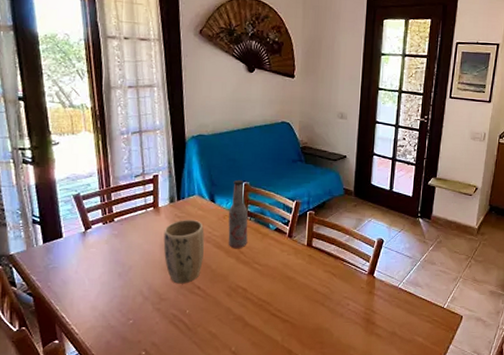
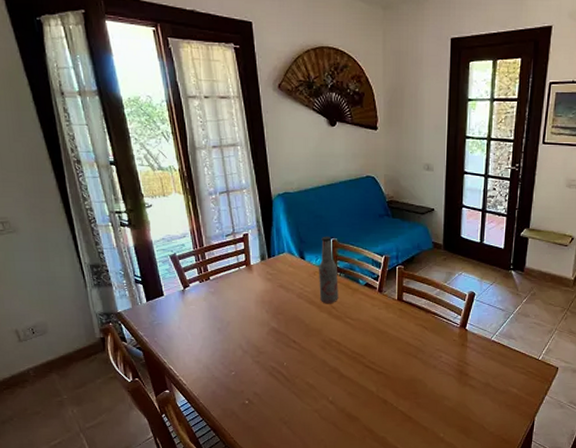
plant pot: present [163,220,205,284] -> none [257,277,298,338]

